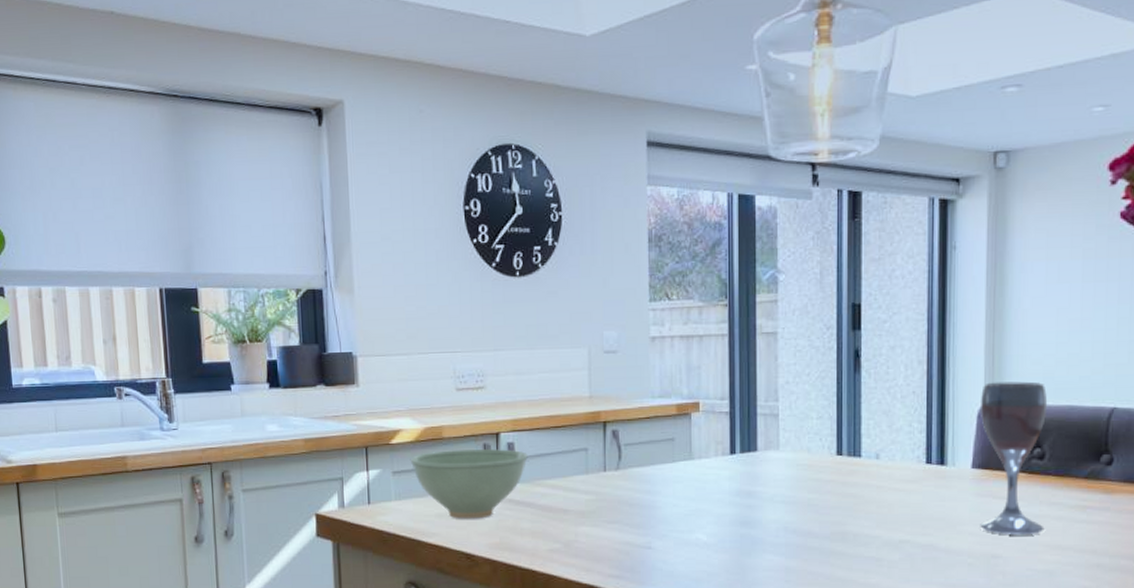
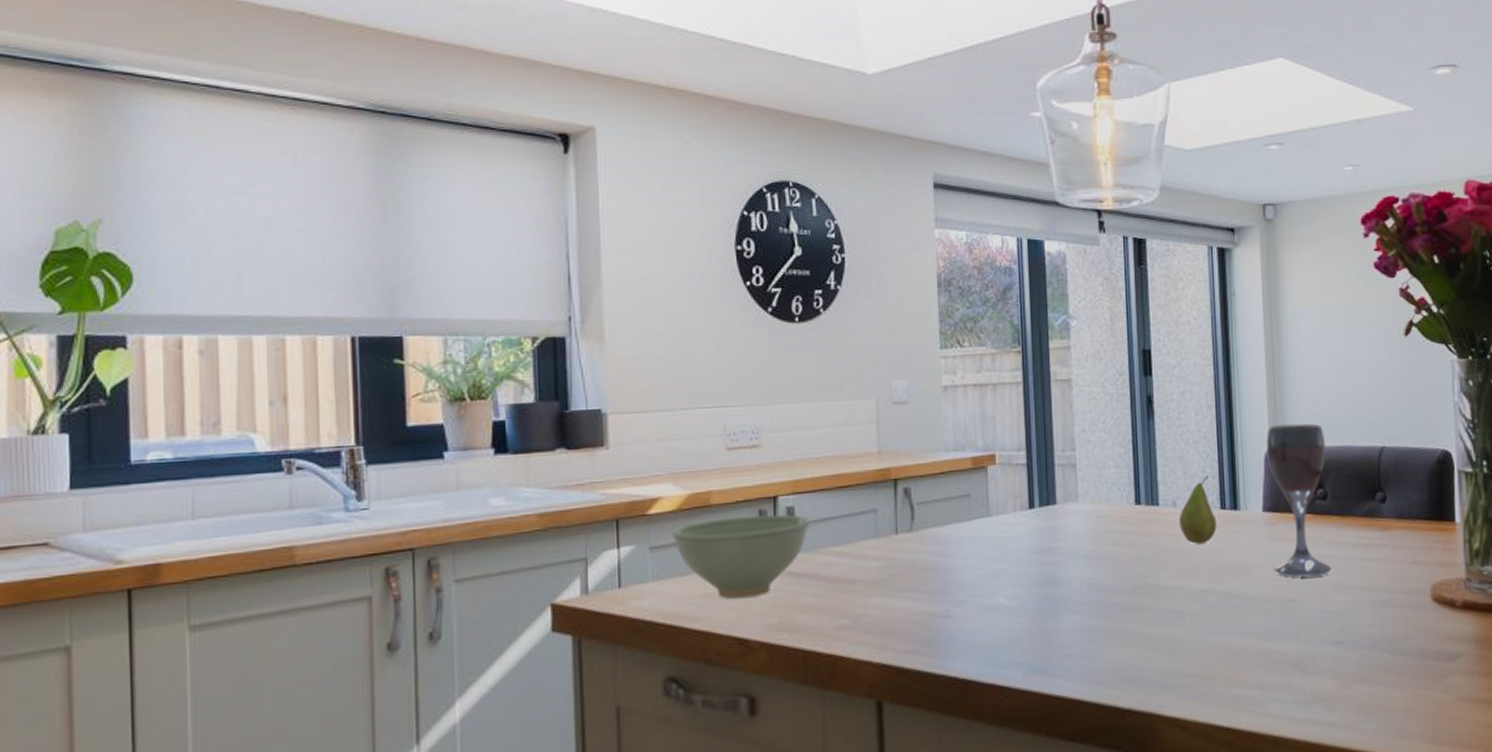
fruit: none [881,429,921,497] -> present [1178,475,1217,545]

